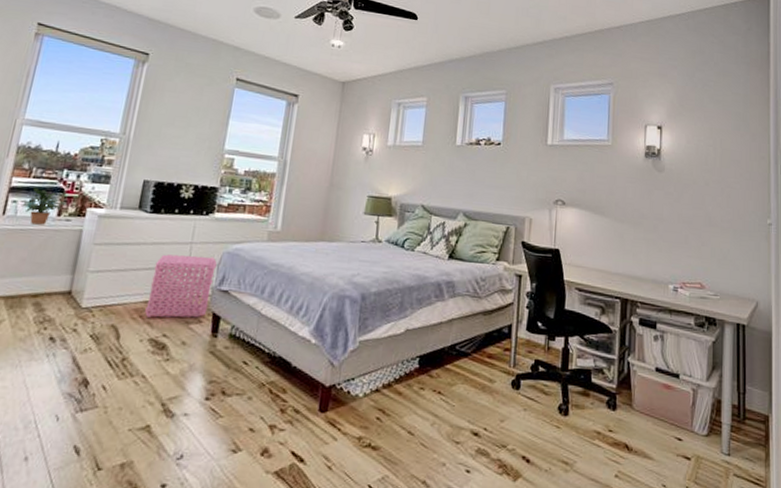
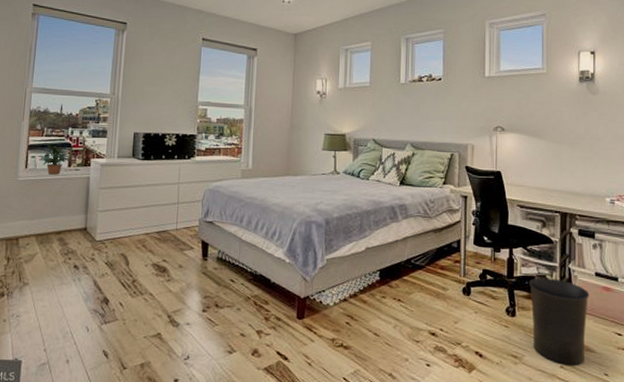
pouf: present [143,254,217,318] -> none [146,193,201,247]
waste bin: none [585,371,649,475] -> present [529,277,590,366]

